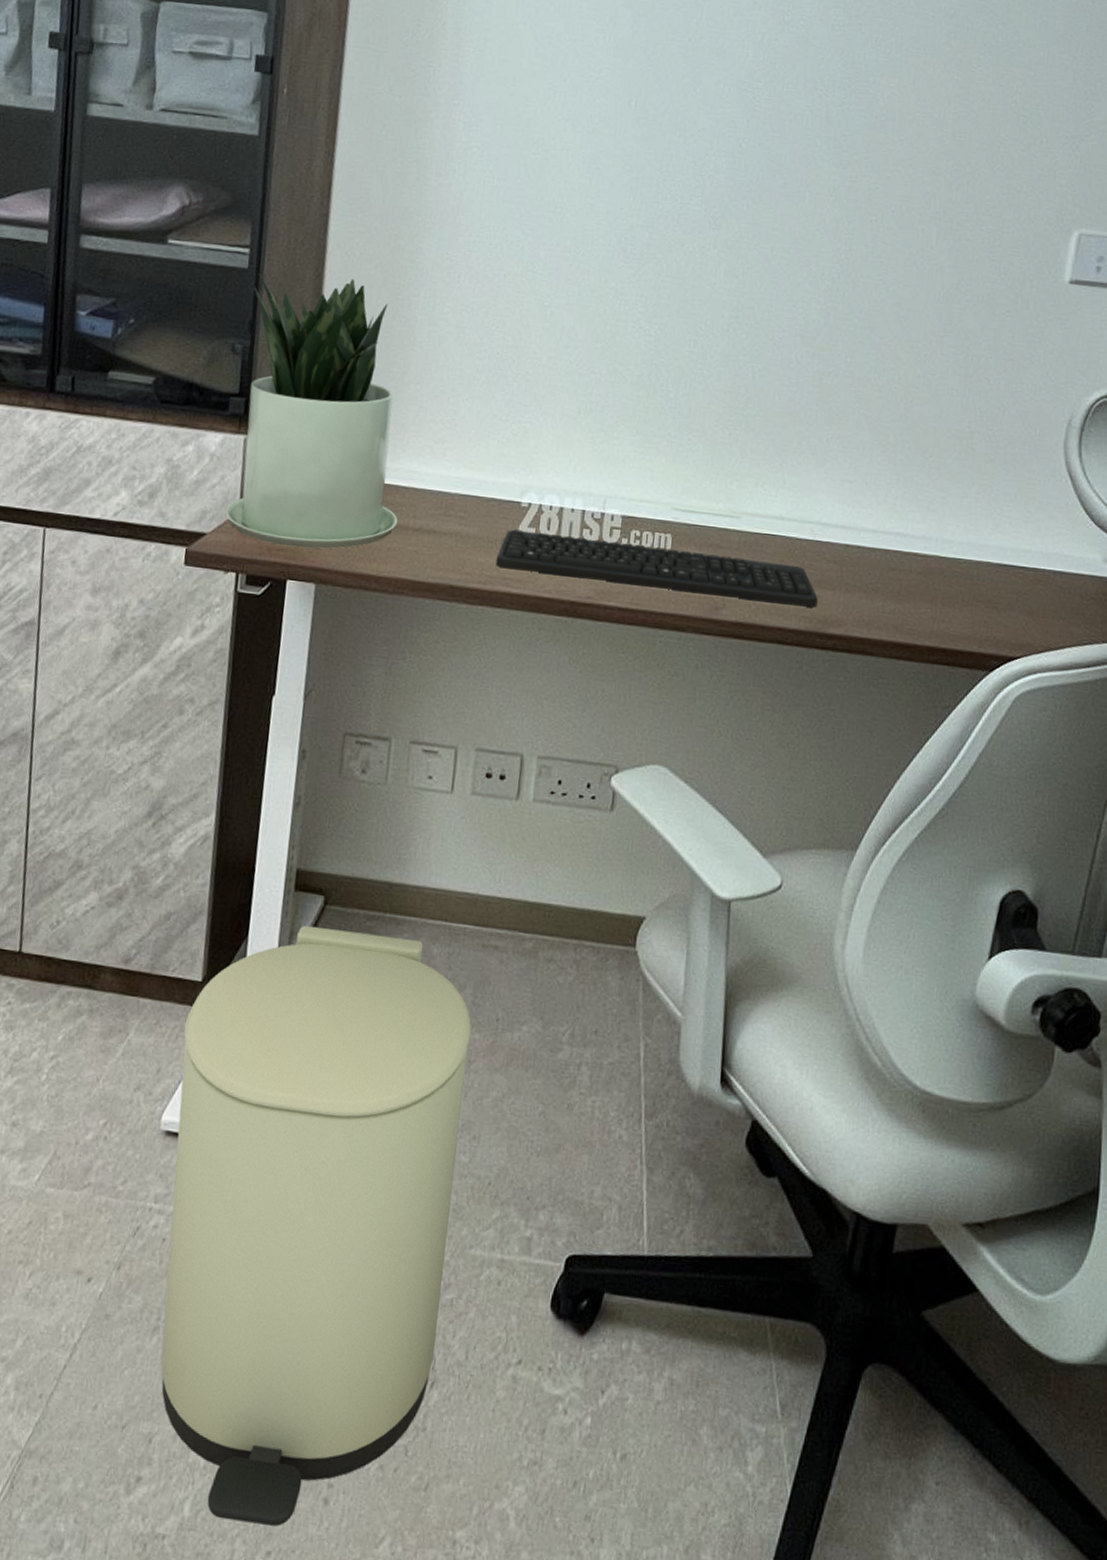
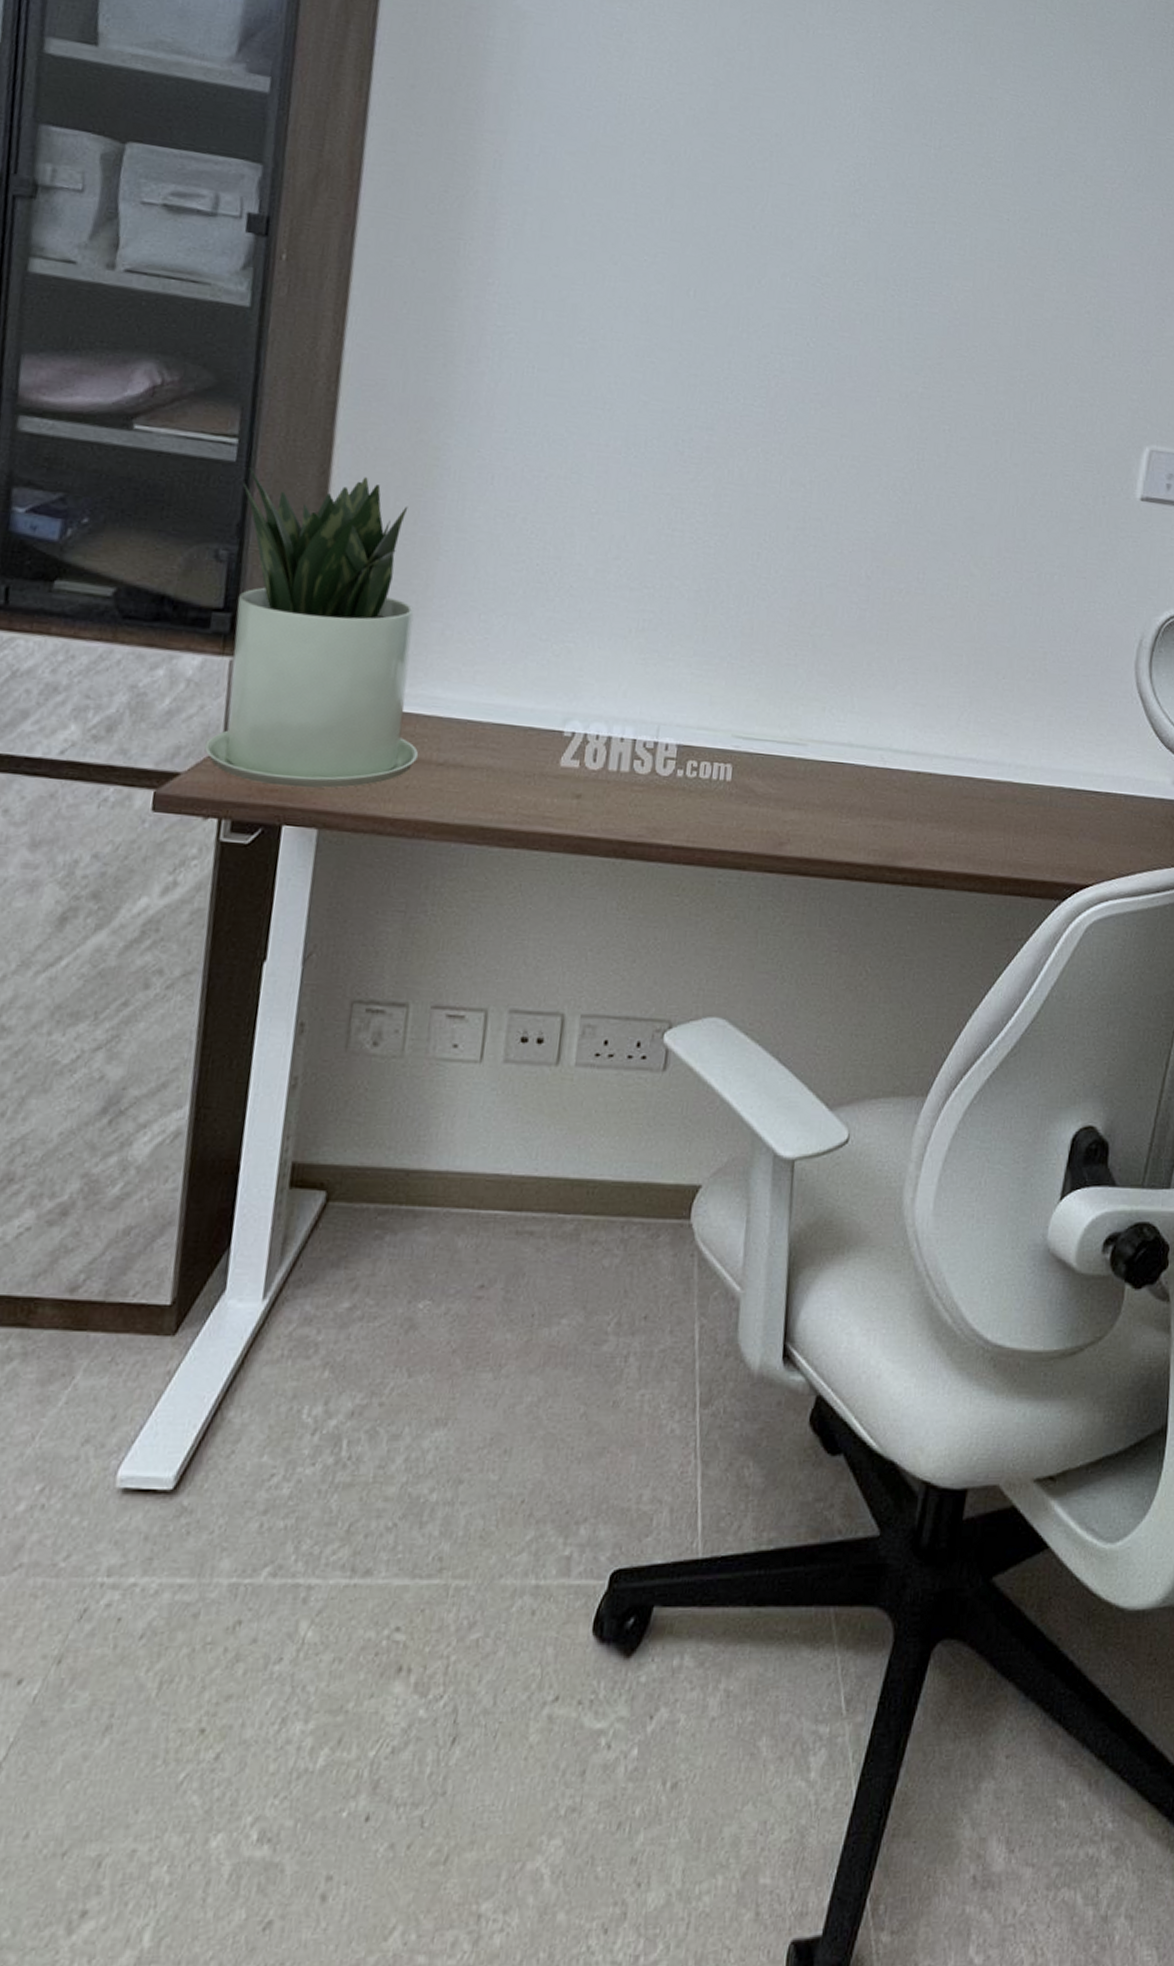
pedal bin: present [160,925,471,1527] -> none [113,1227,502,1943]
computer keyboard: present [495,529,818,608] -> none [533,762,888,840]

